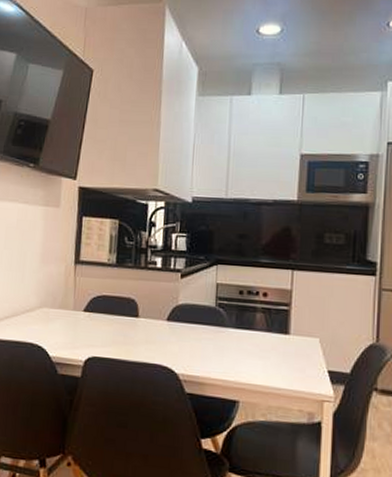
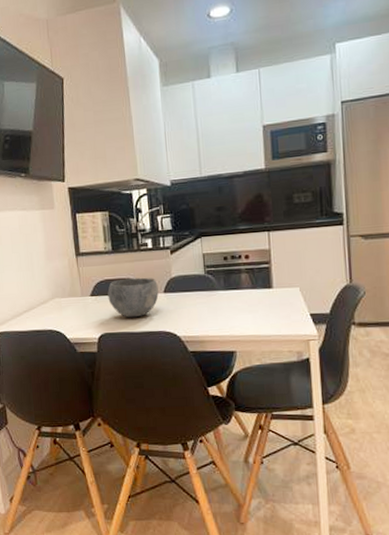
bowl: none [103,297,162,344] -> present [107,277,159,318]

